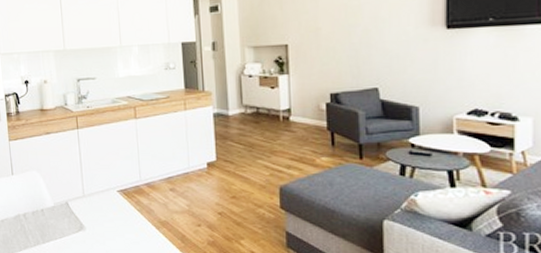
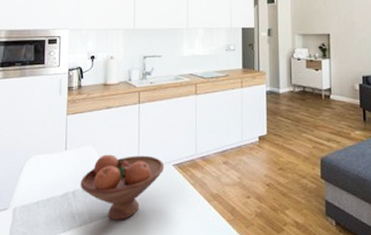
fruit bowl: none [29,179,109,243] -> present [80,154,165,220]

